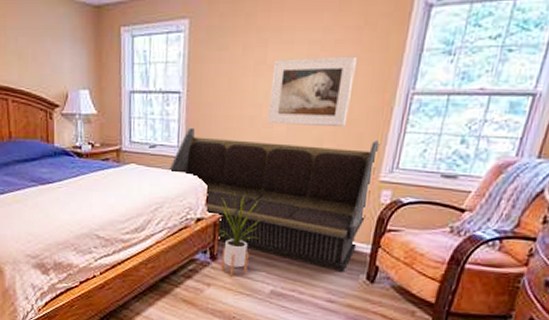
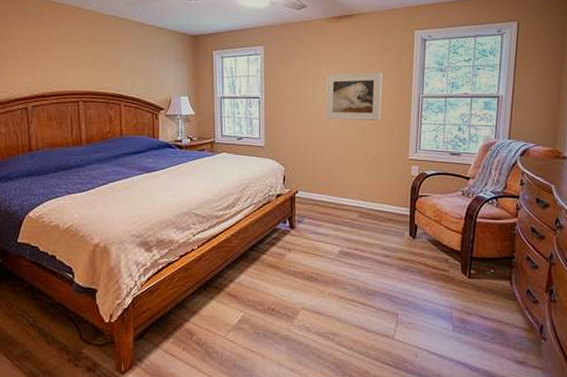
bench: present [167,127,380,272] -> none [252,123,406,231]
house plant: present [218,191,261,277] -> none [294,171,328,242]

